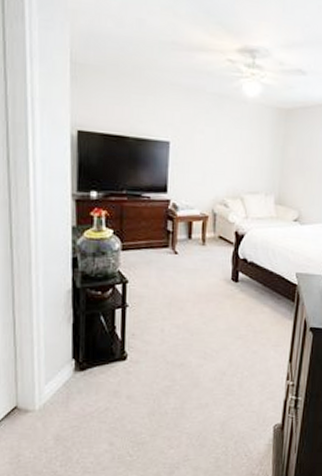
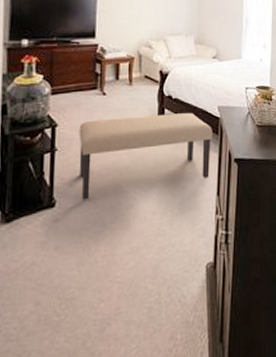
bench: none [149,277,289,356] -> present [79,113,213,200]

